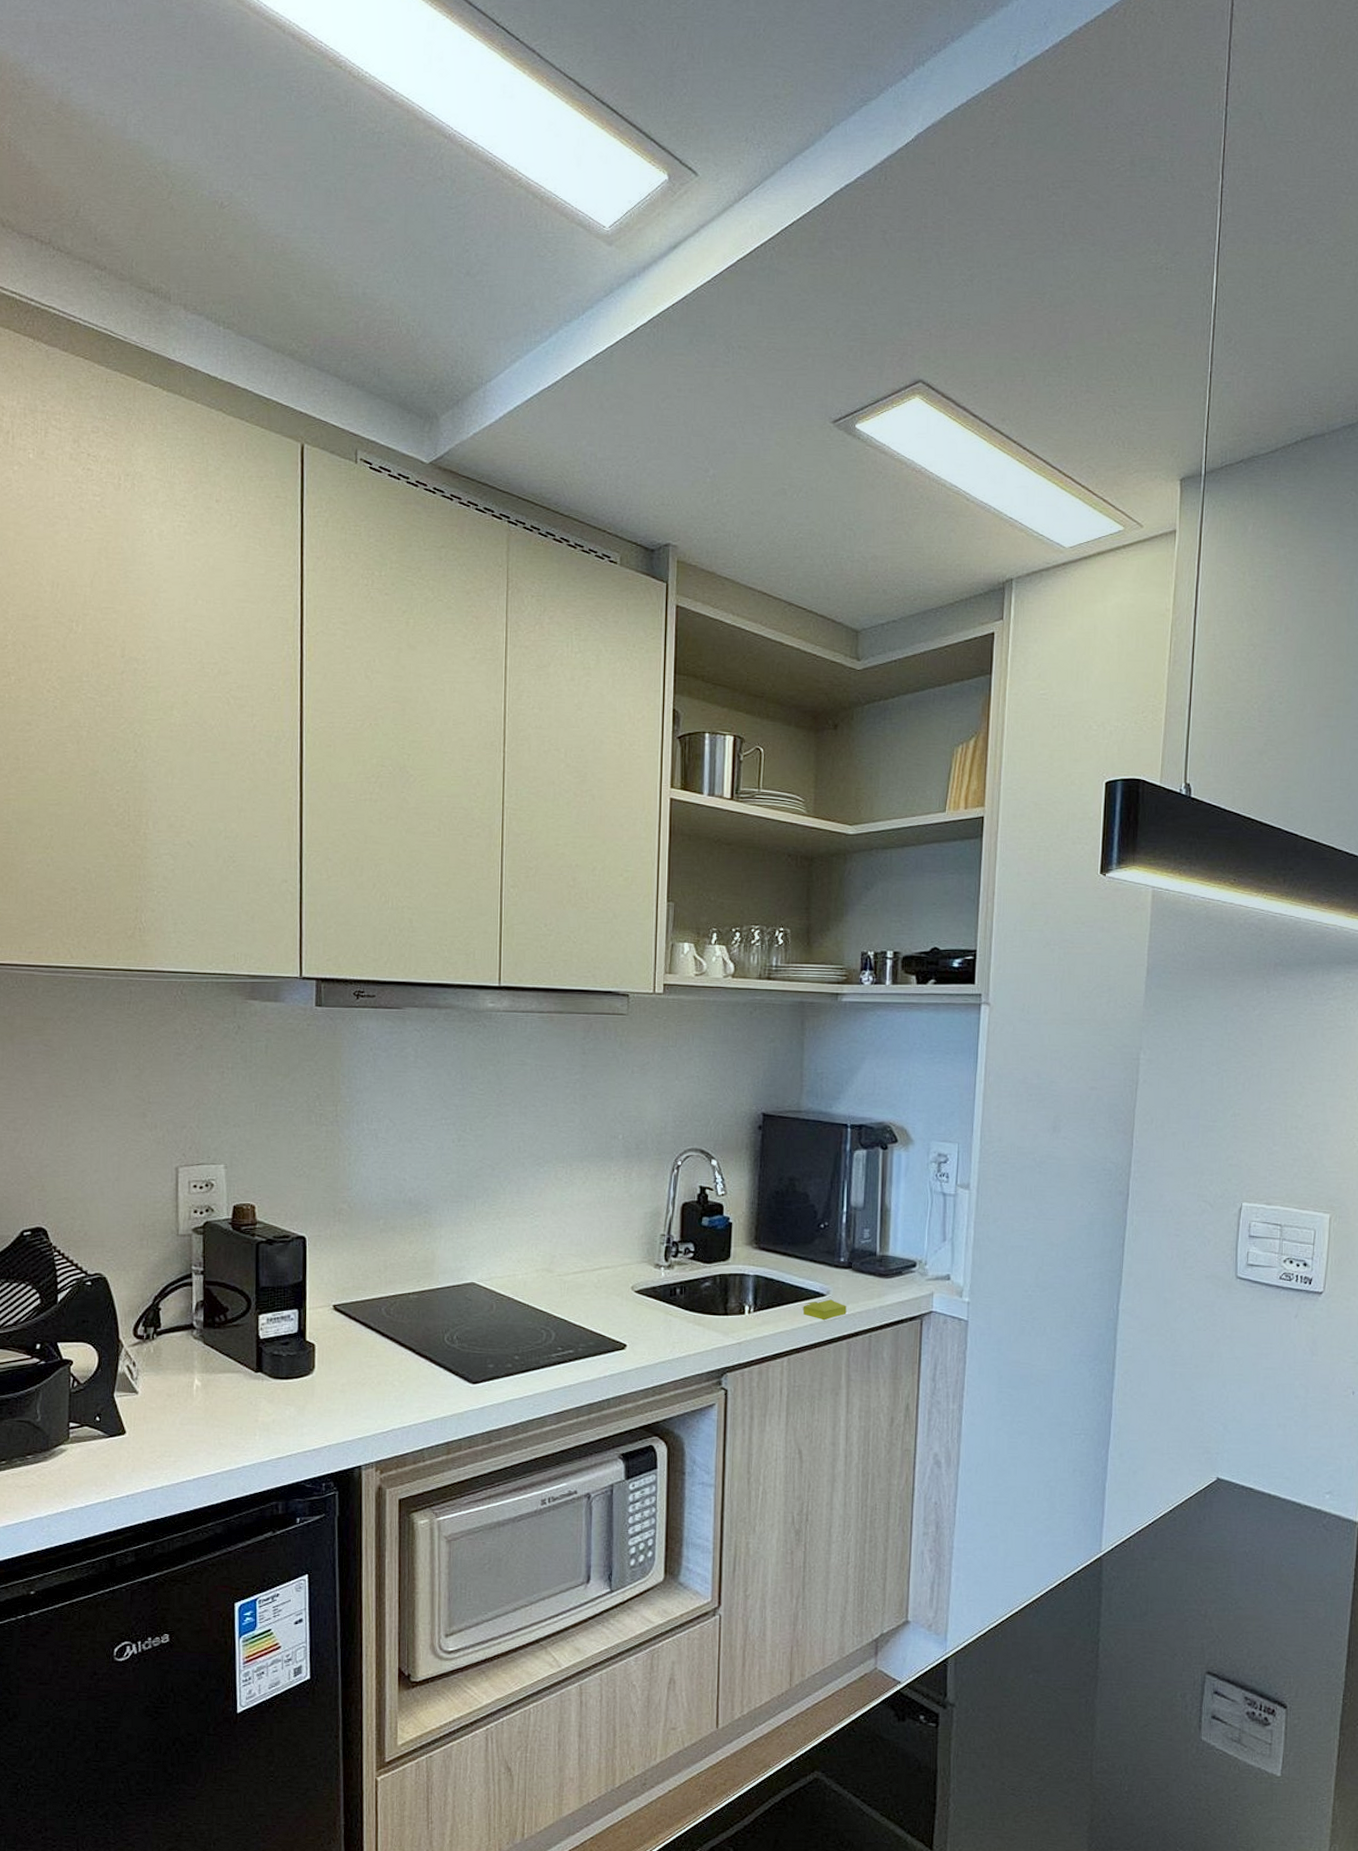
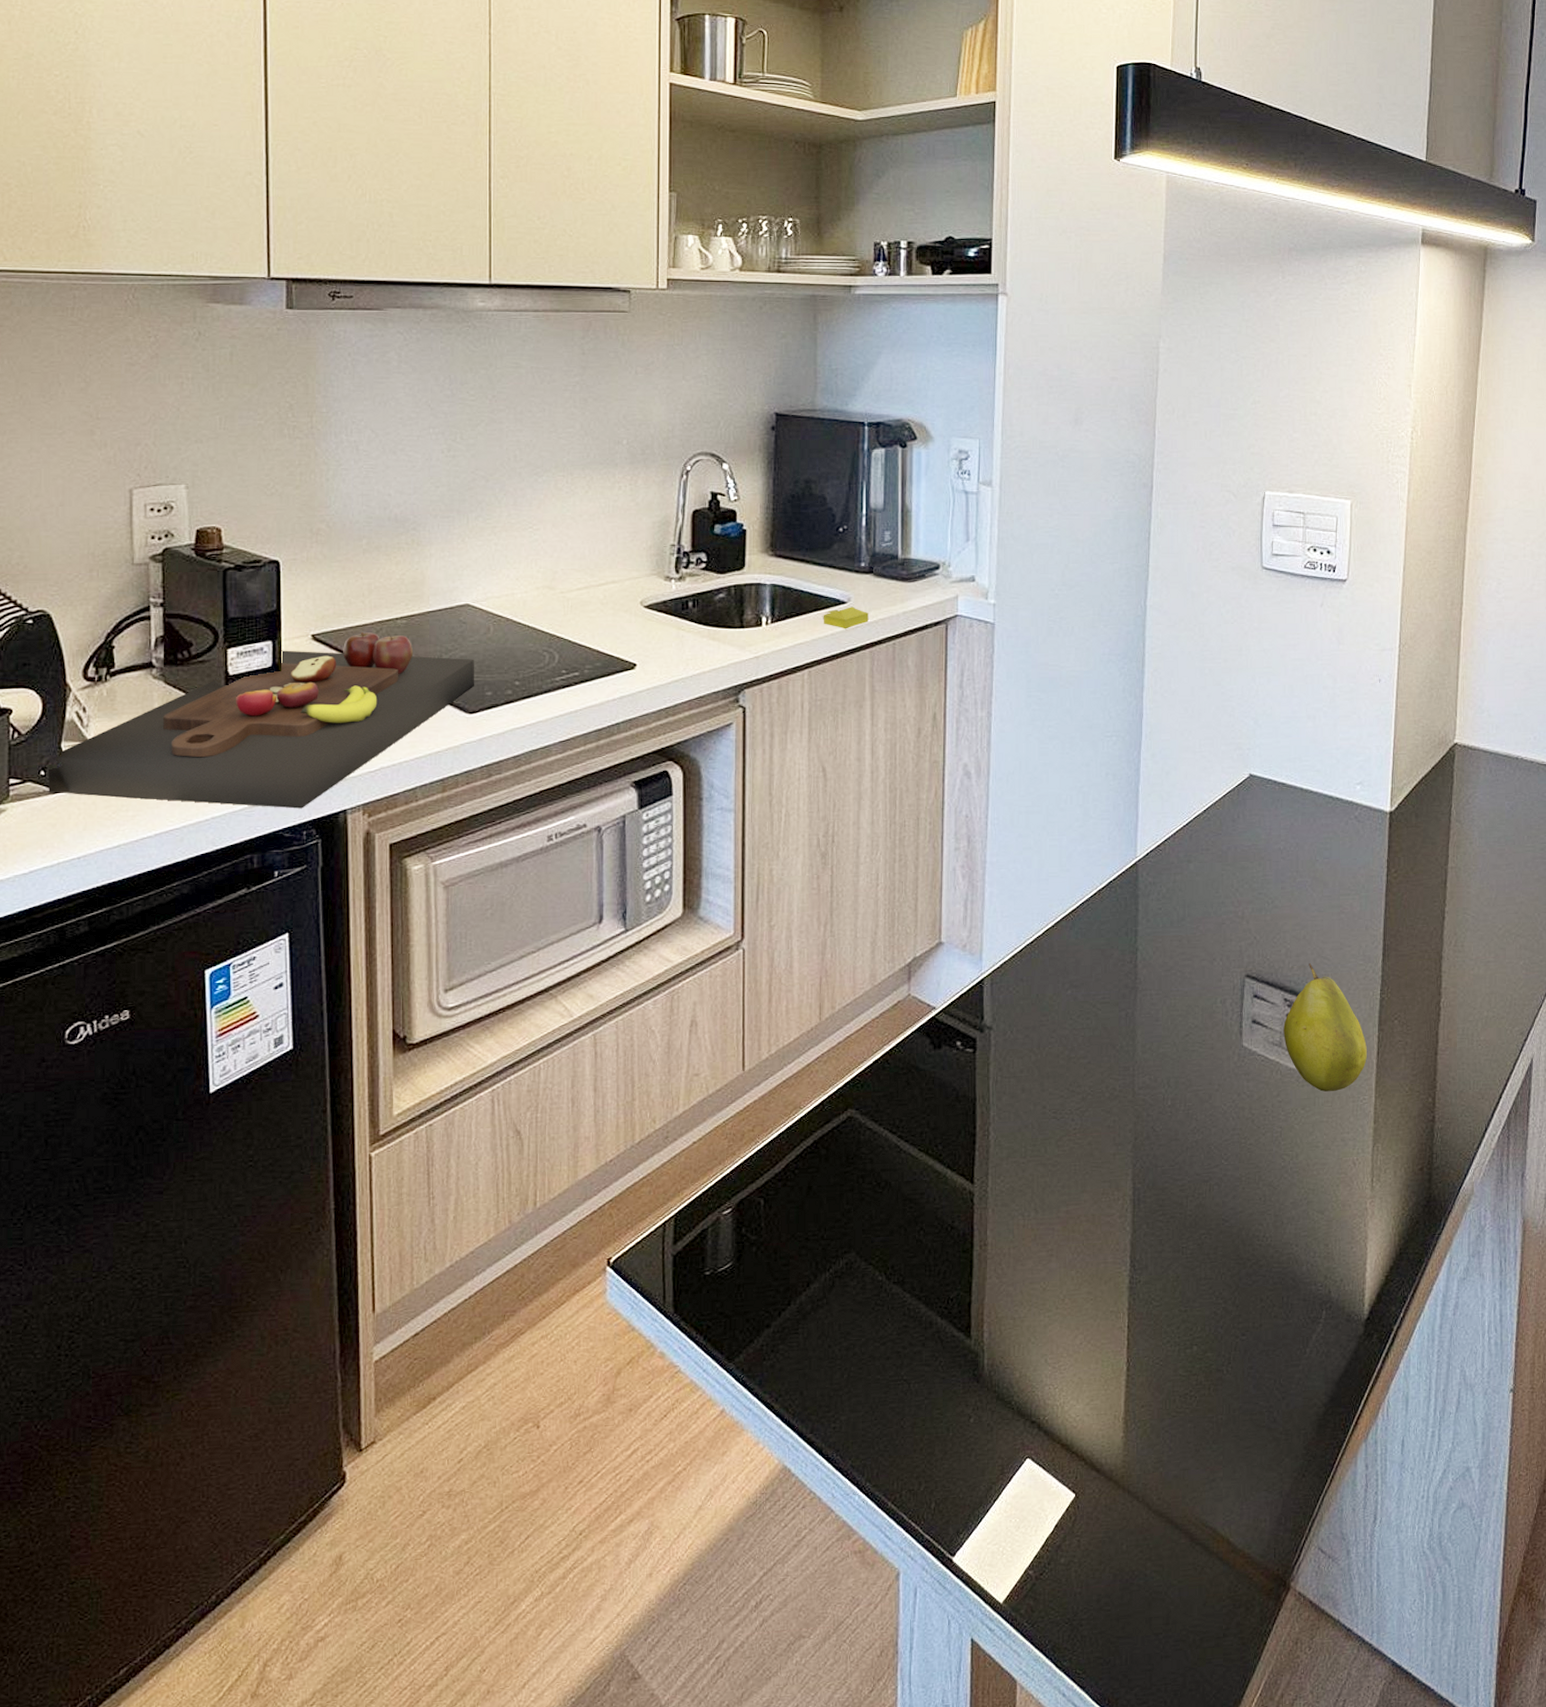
cutting board: none [102,1304,478,1463] -> present [48,631,474,809]
fruit: none [1243,1665,1328,1790] -> present [1283,963,1368,1092]

